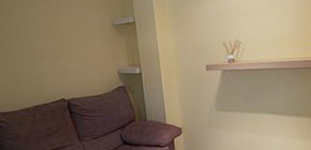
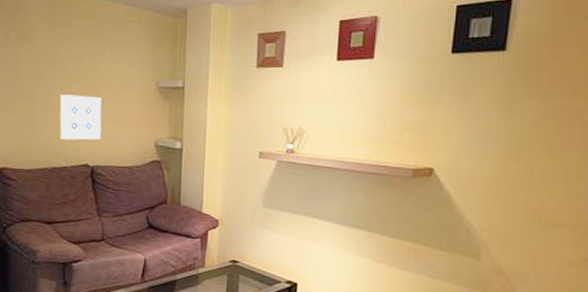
wall art: none [33,41,72,82] -> present [59,94,102,140]

